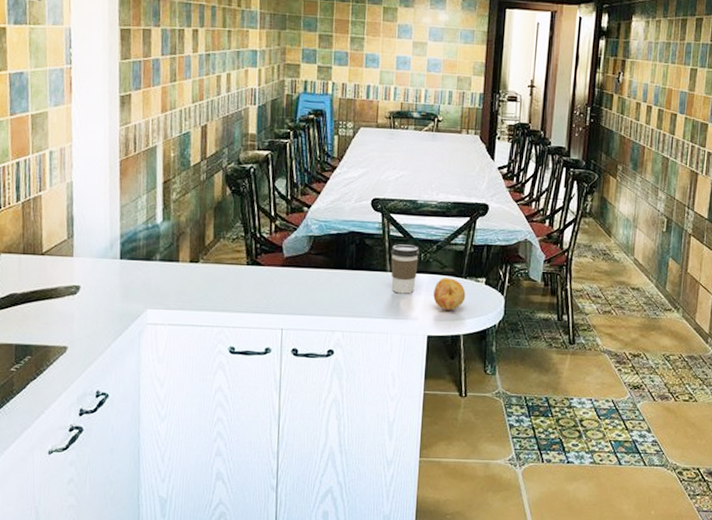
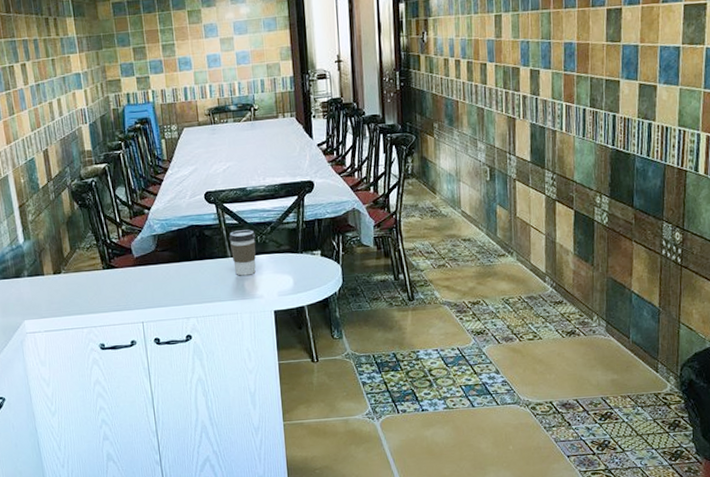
fruit: present [433,278,466,310] -> none [273,255,304,285]

